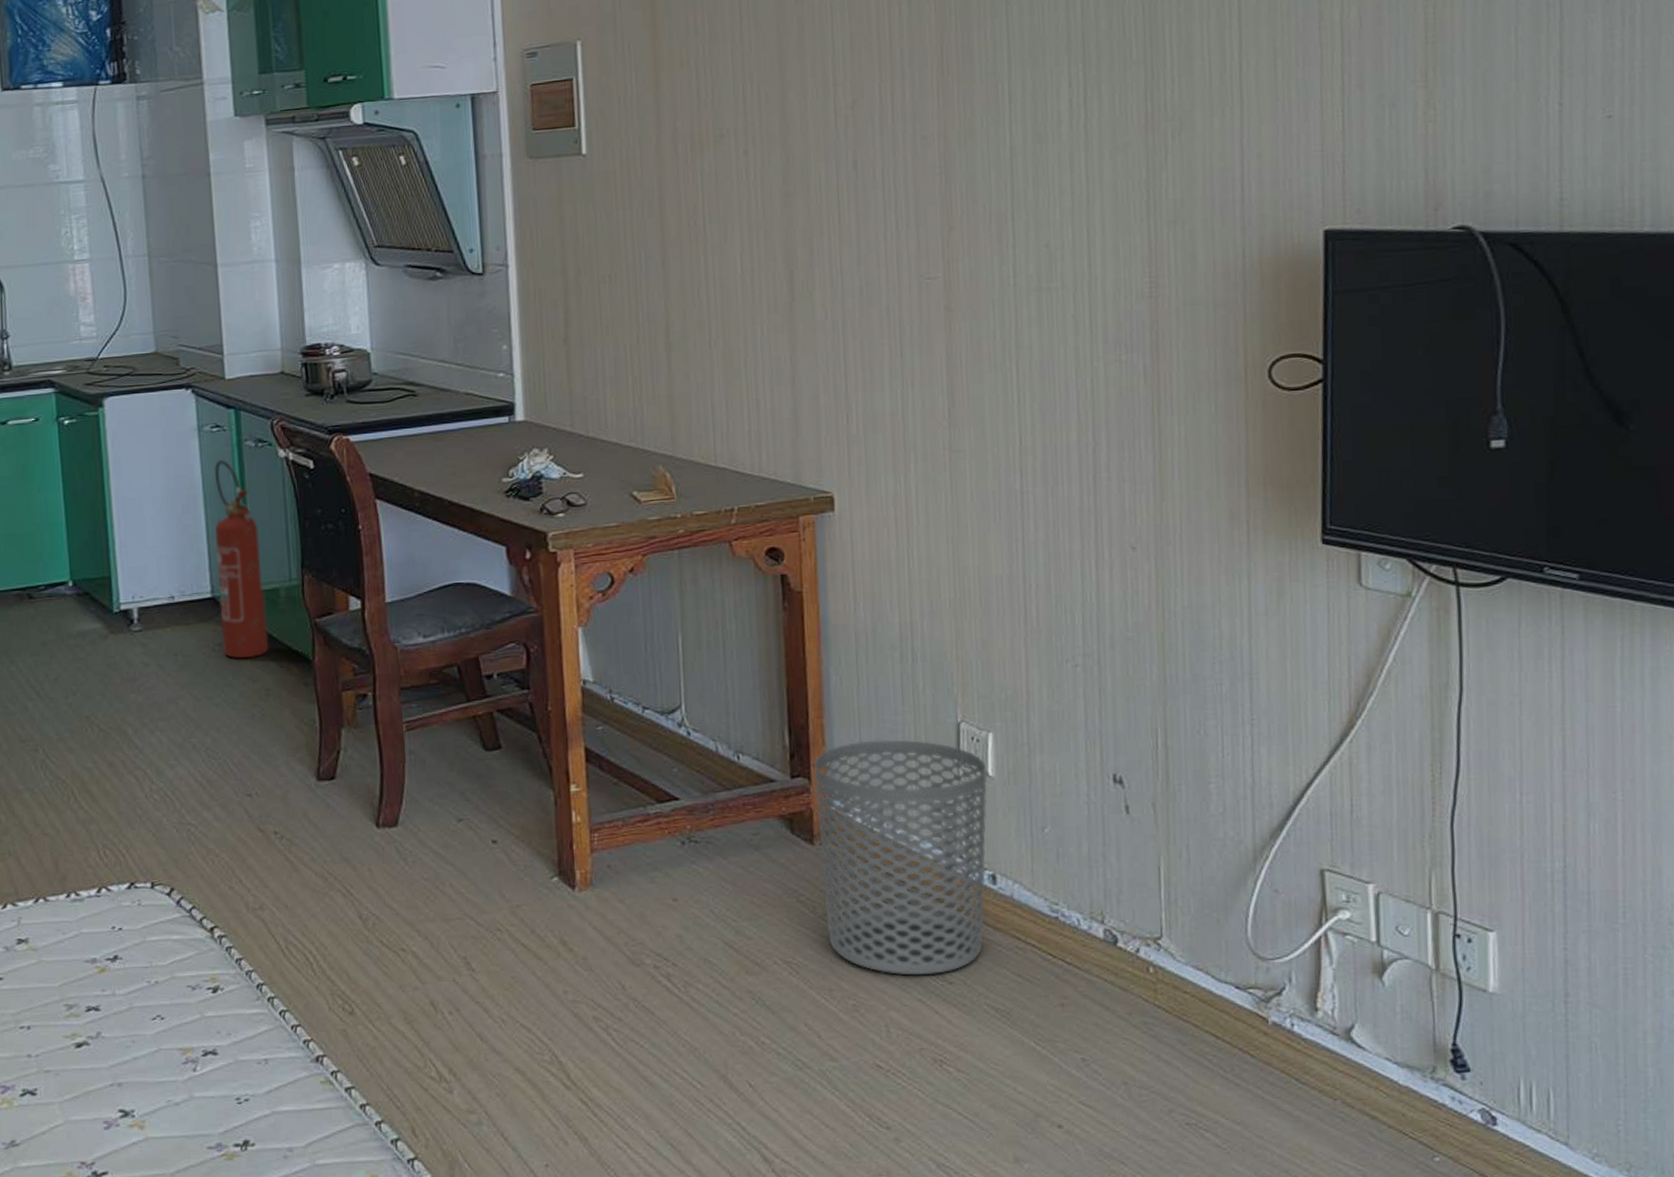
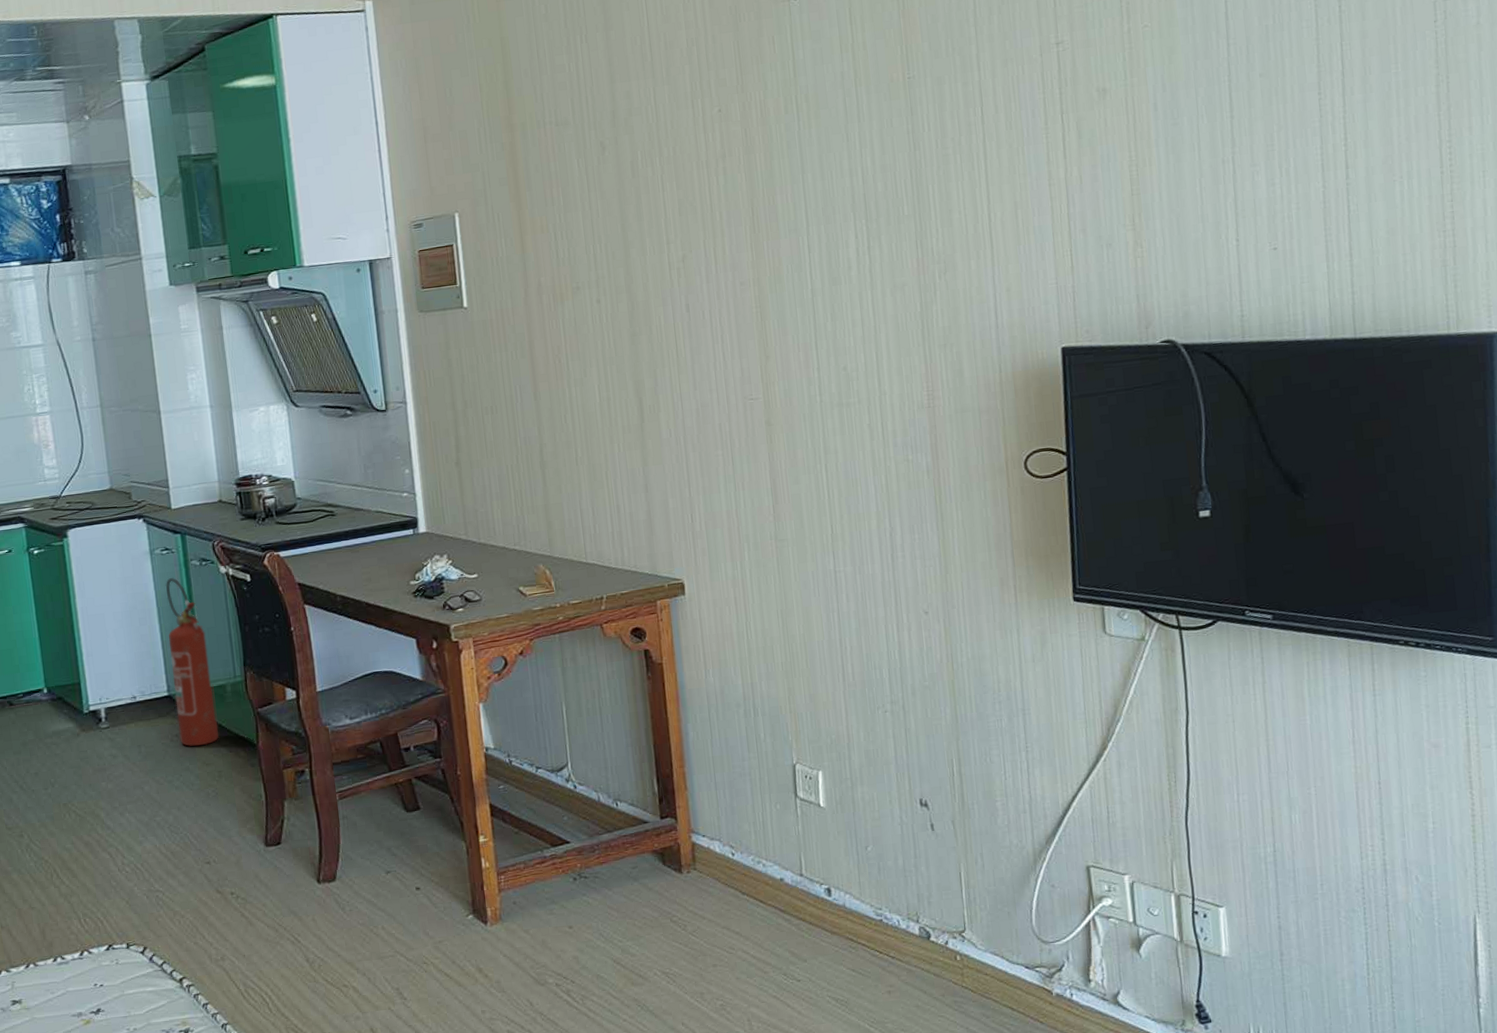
waste bin: present [814,739,988,976] -> none [679,781,823,977]

